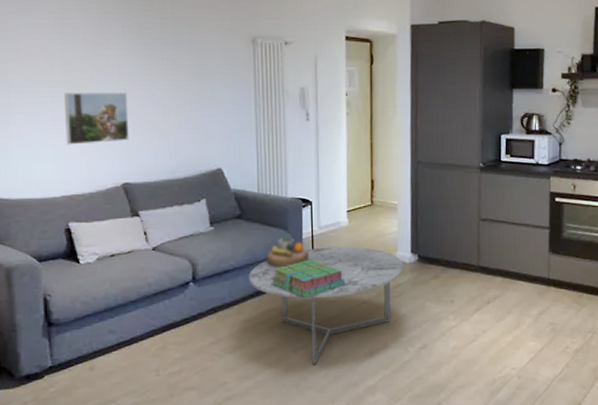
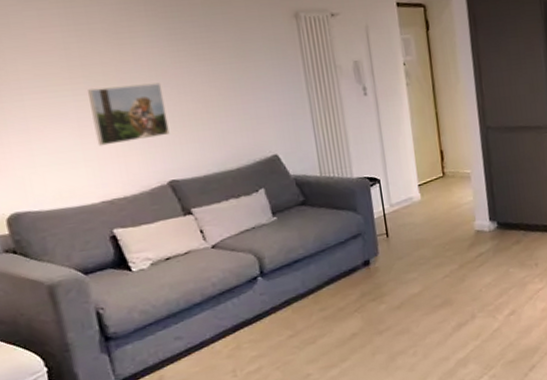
coffee table: present [248,246,404,366] -> none [320,220,484,346]
decorative bowl: present [266,236,310,268] -> none [337,217,384,252]
stack of books: present [270,260,344,299] -> none [345,239,424,280]

